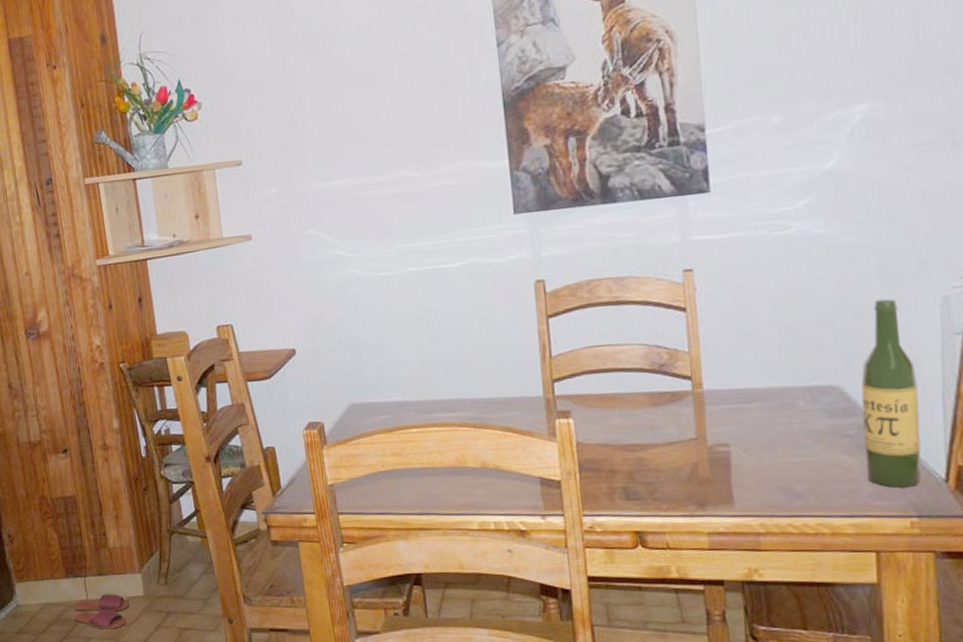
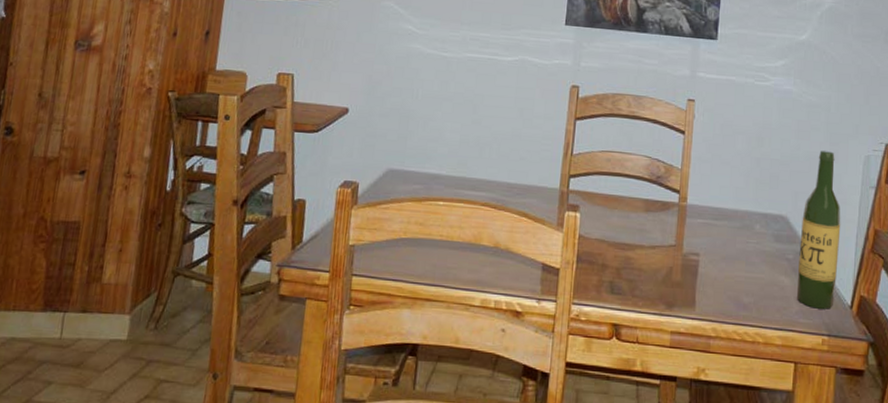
slippers: present [73,594,130,630] -> none [38,334,109,375]

